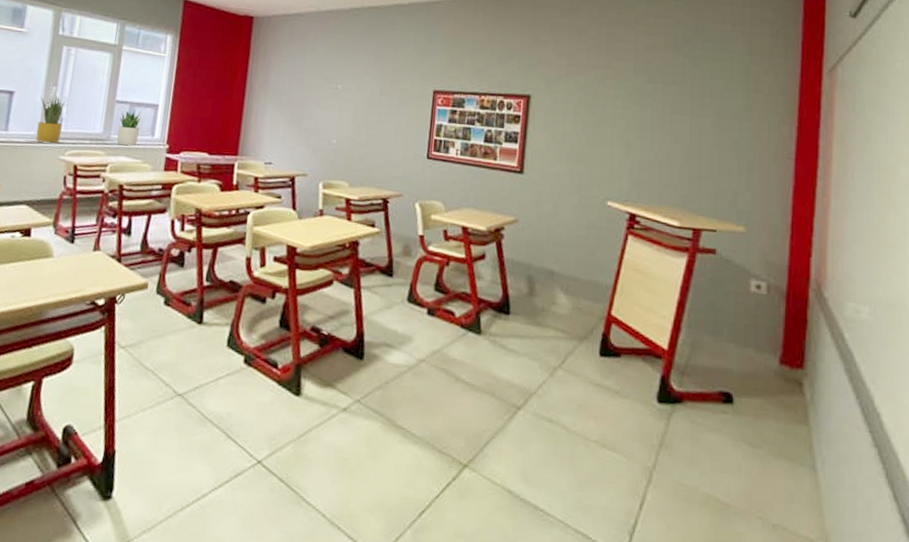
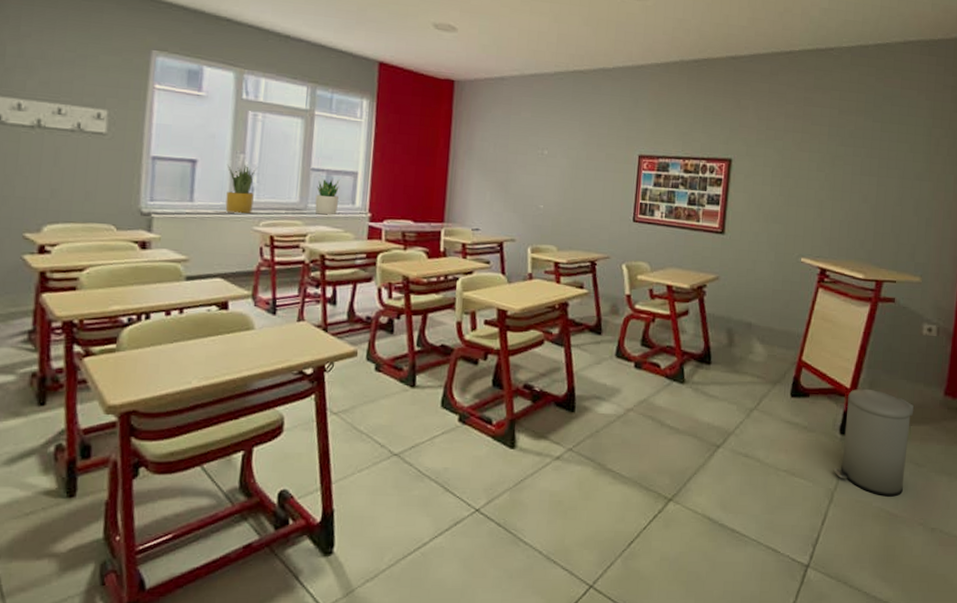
pedal bin: none [651,351,743,482] -> present [833,388,914,497]

